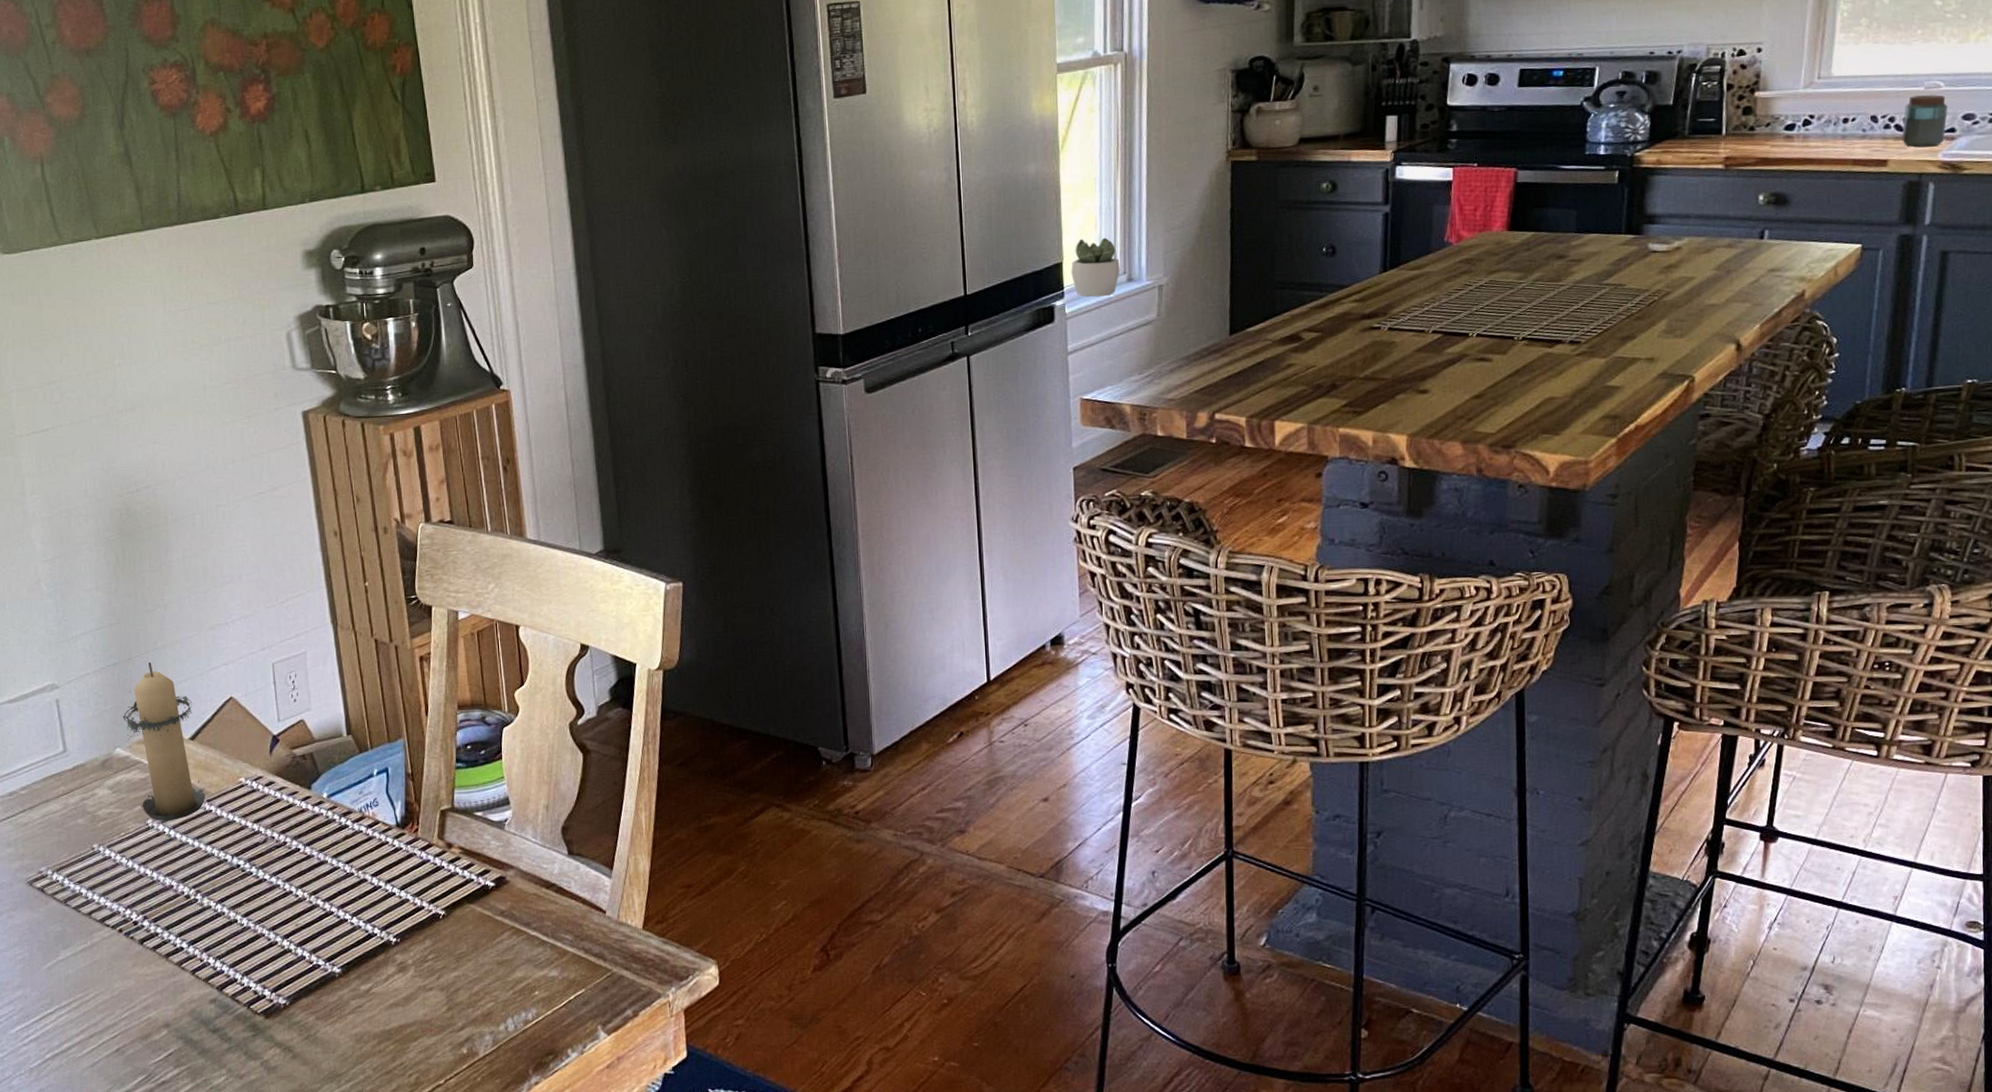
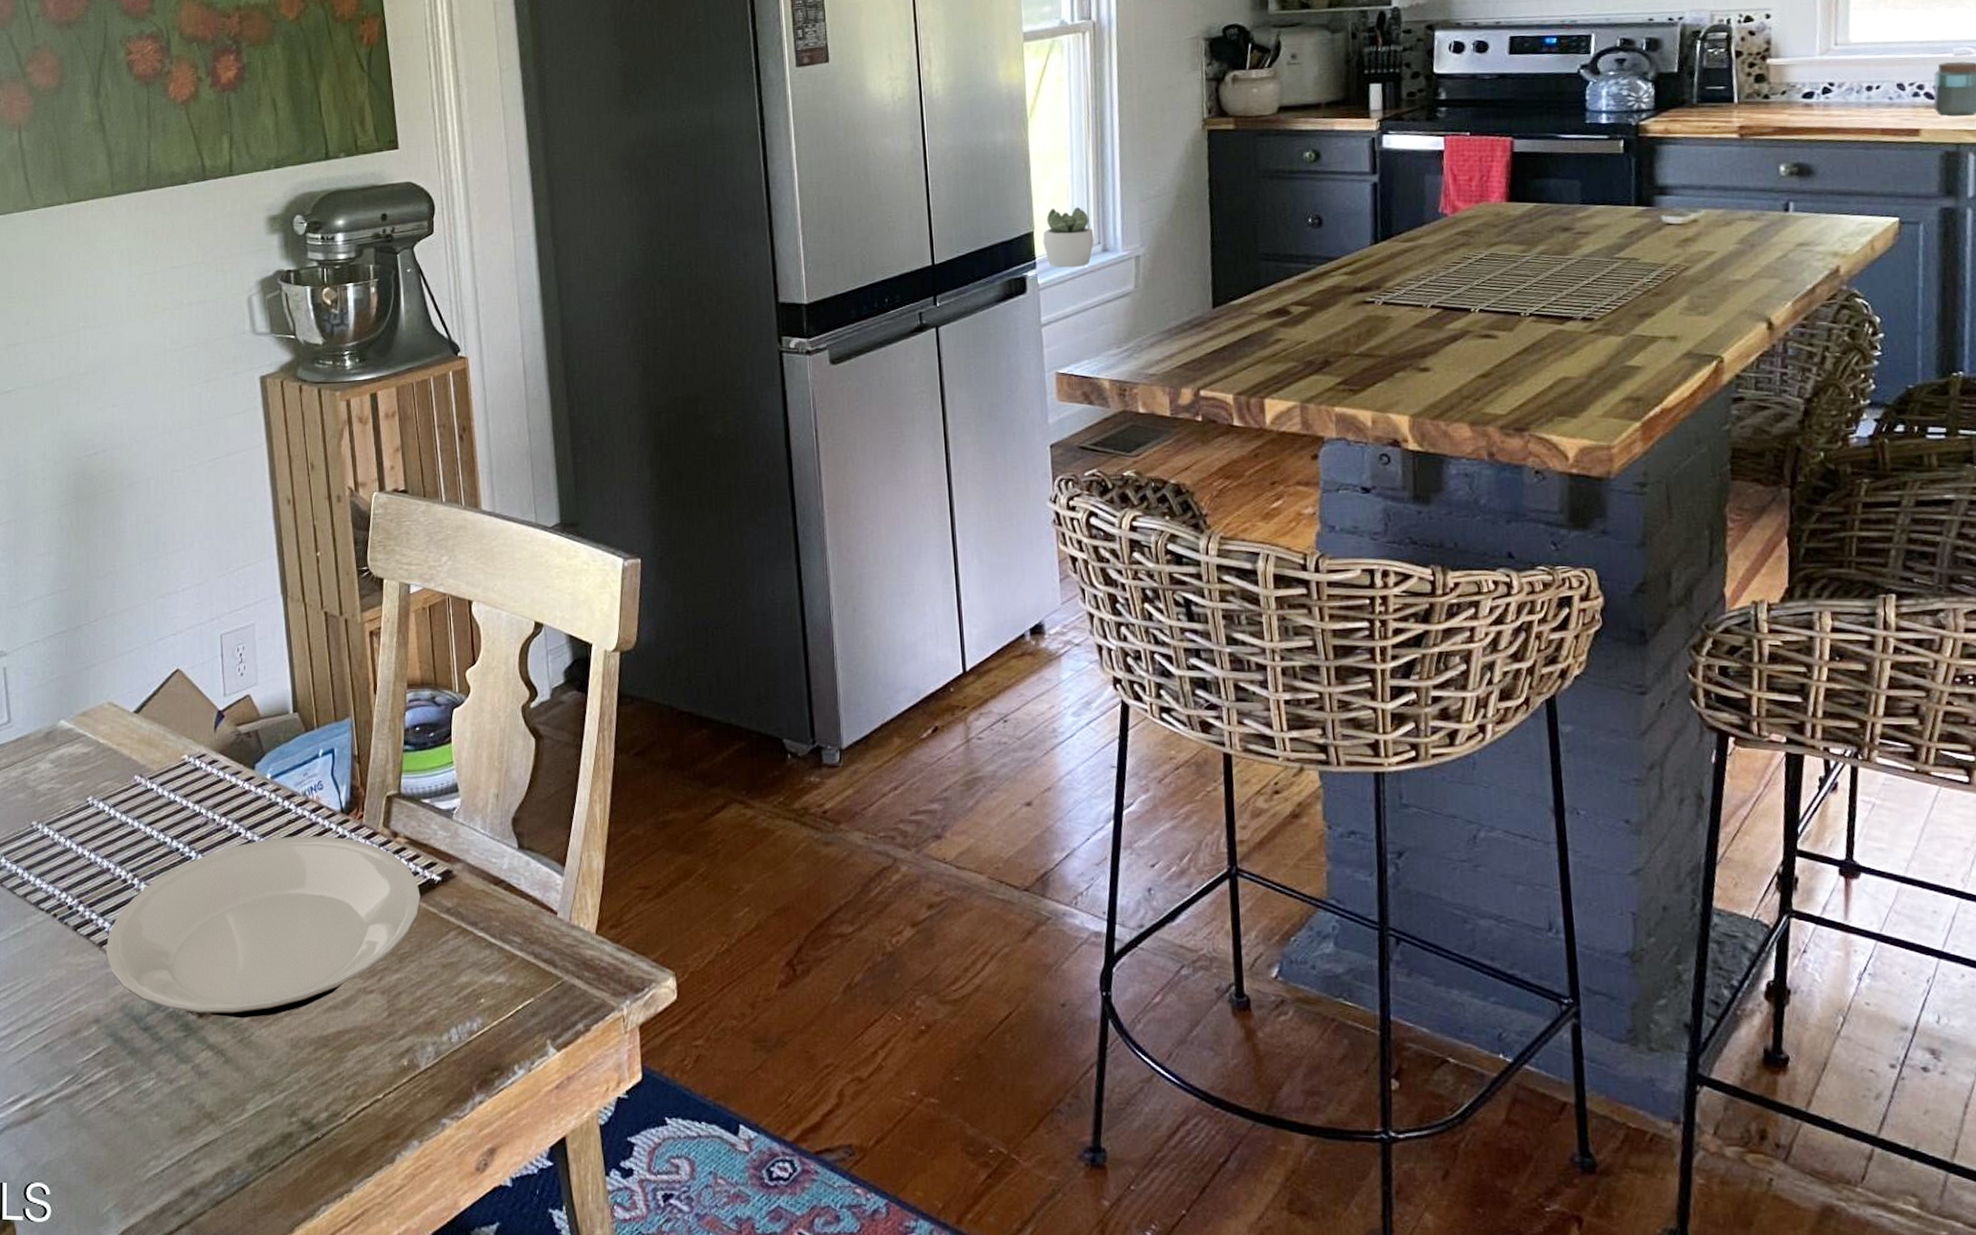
candle: present [122,662,206,821] -> none [68,631,147,798]
plate: none [172,849,476,1018] -> present [106,836,421,1019]

